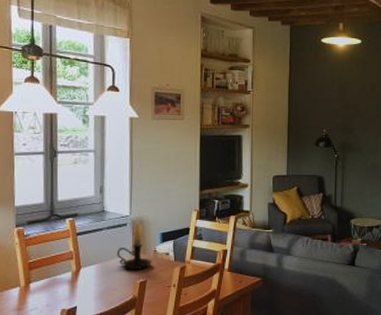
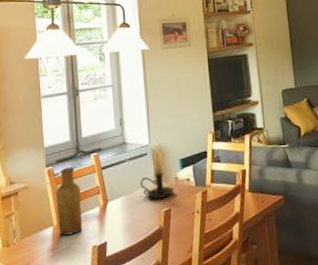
vase: none [25,229,53,297] -> present [56,166,83,236]

